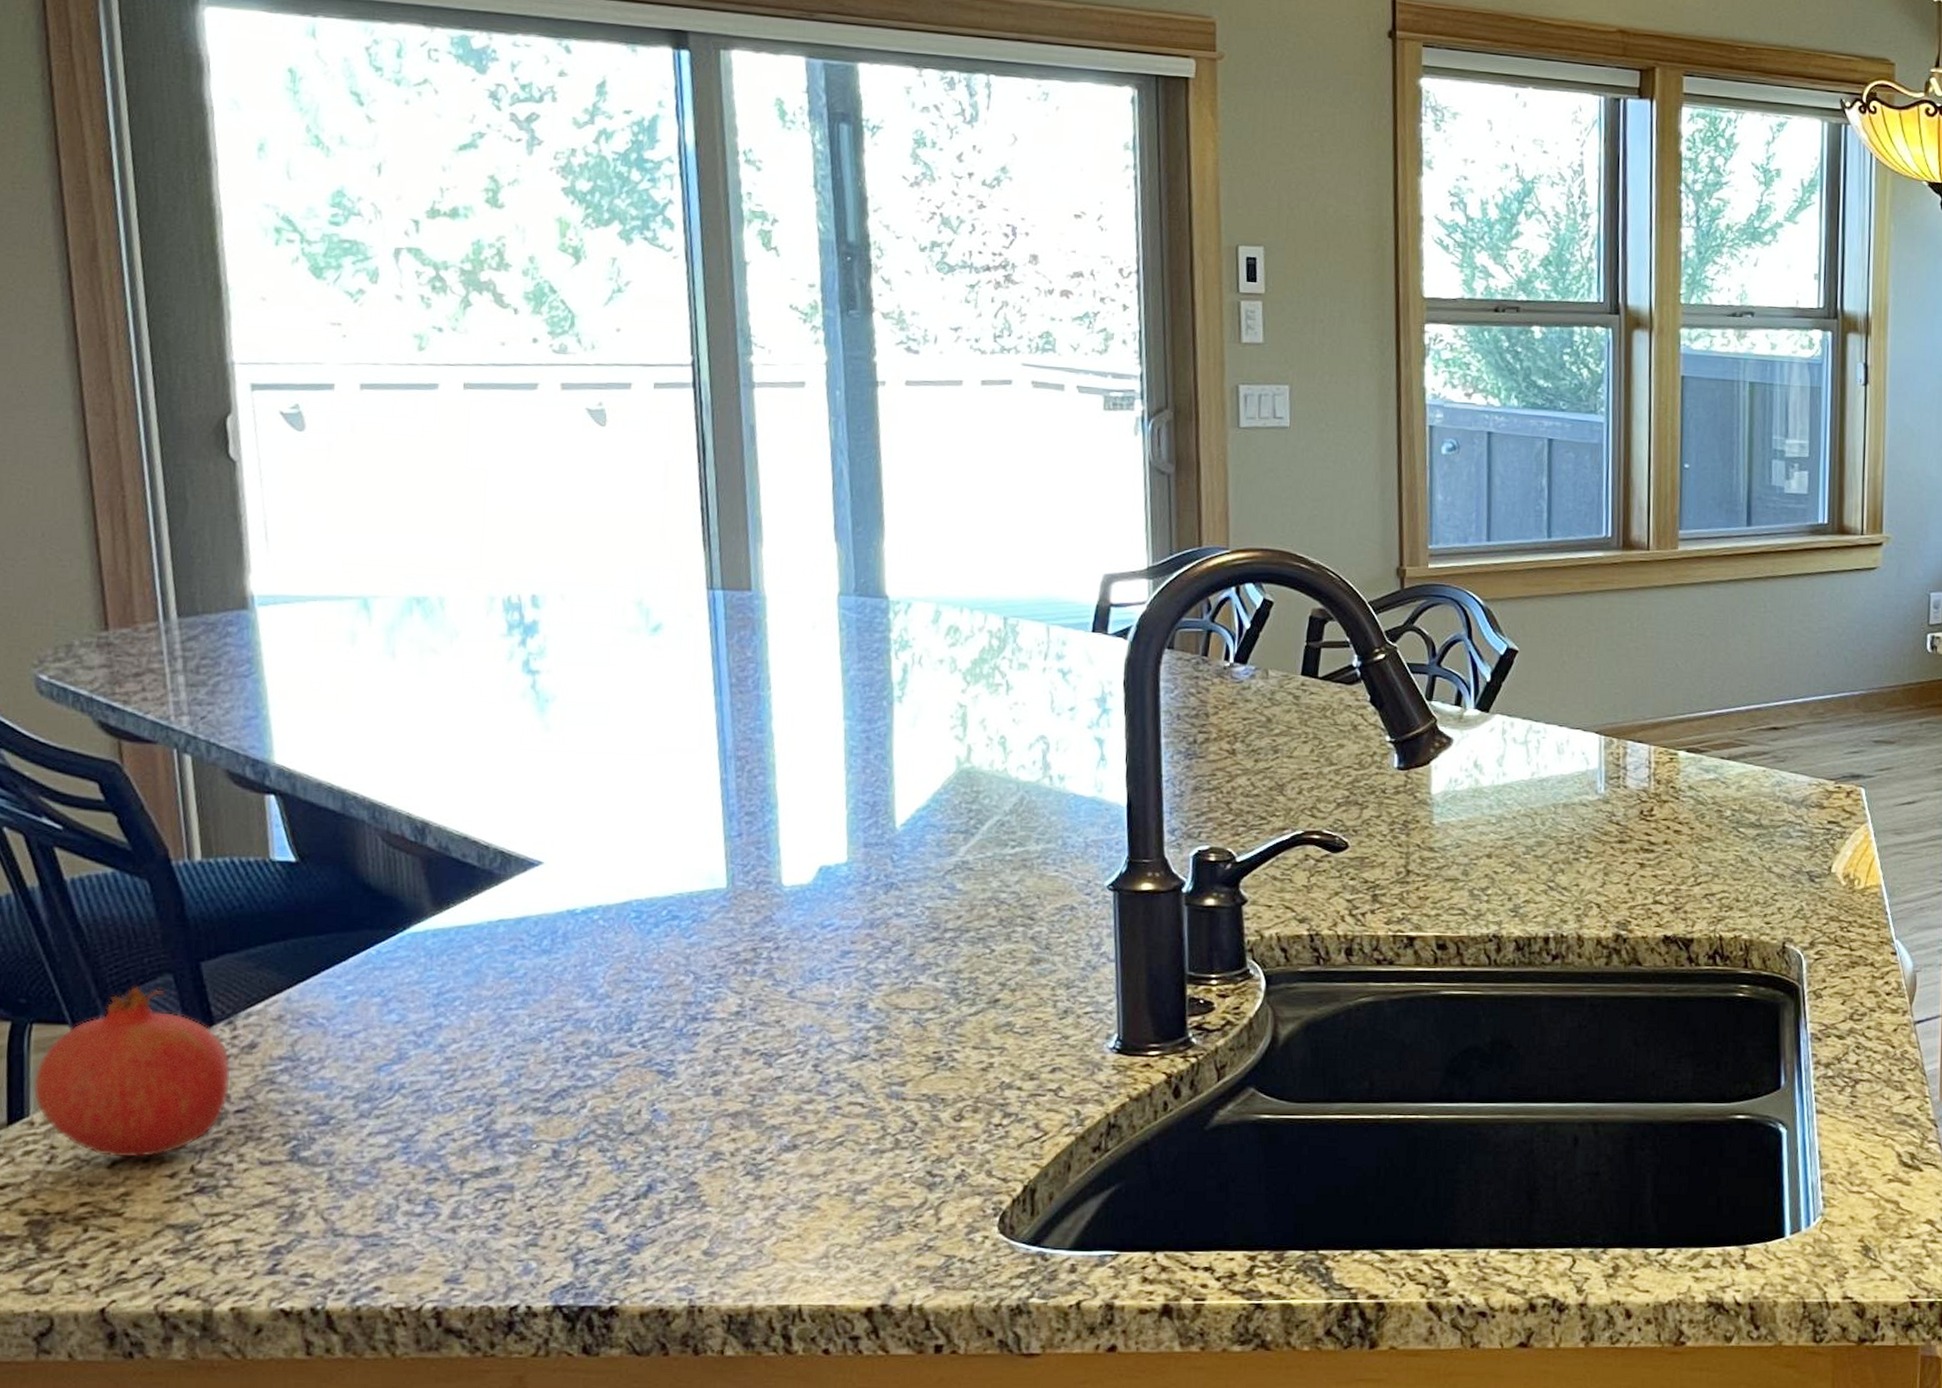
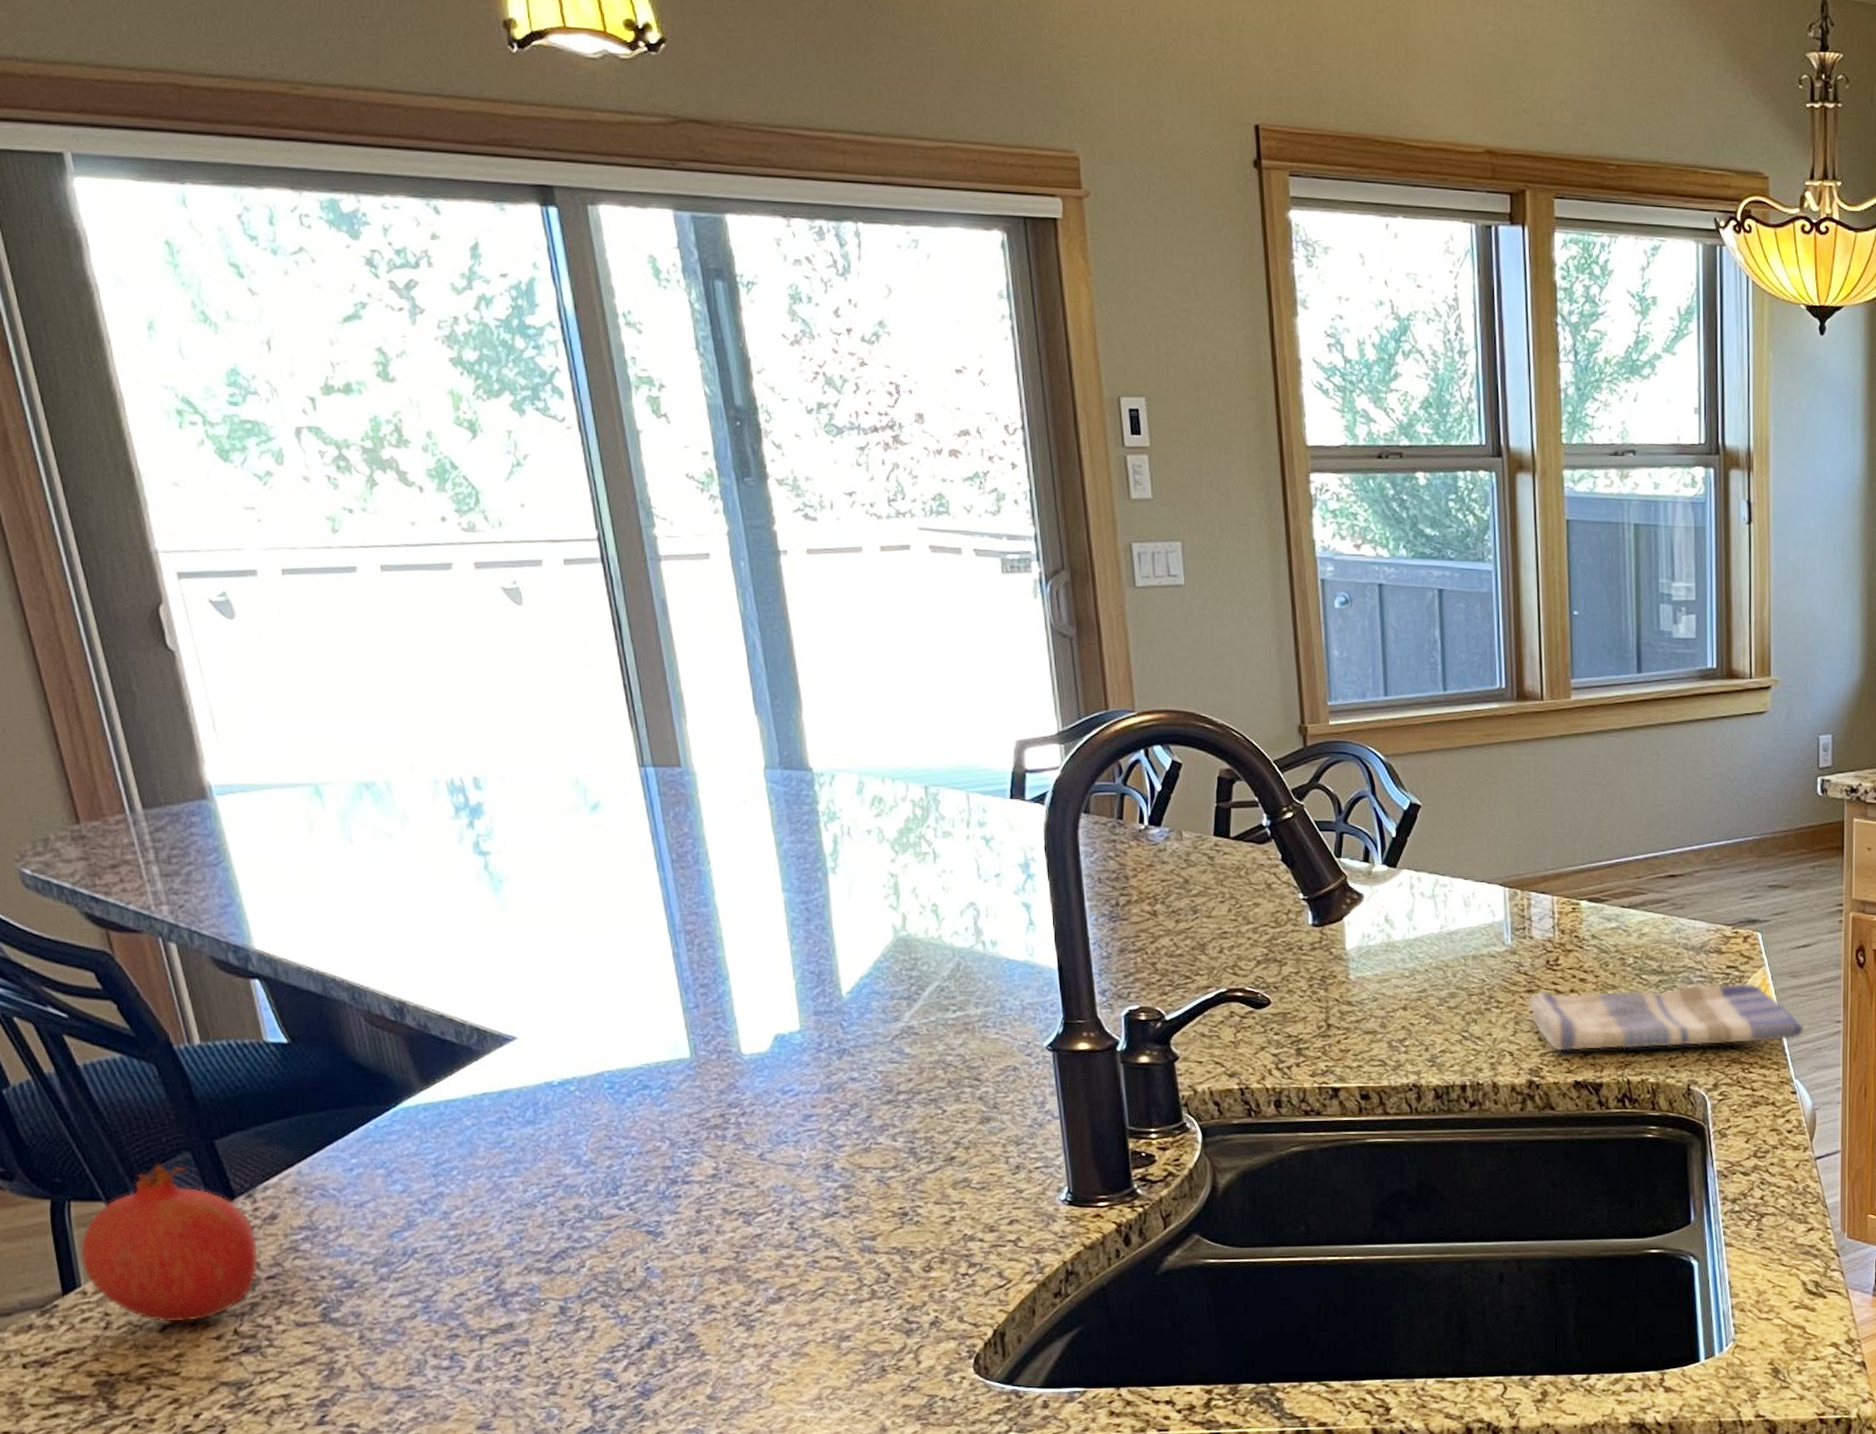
dish towel: none [1615,838,1906,905] -> present [1525,982,1804,1052]

